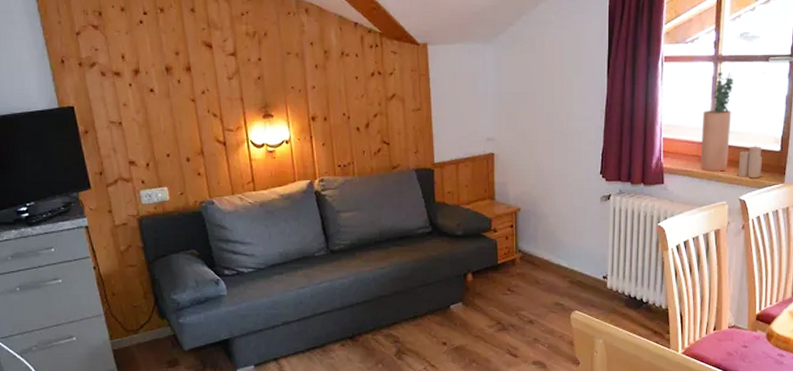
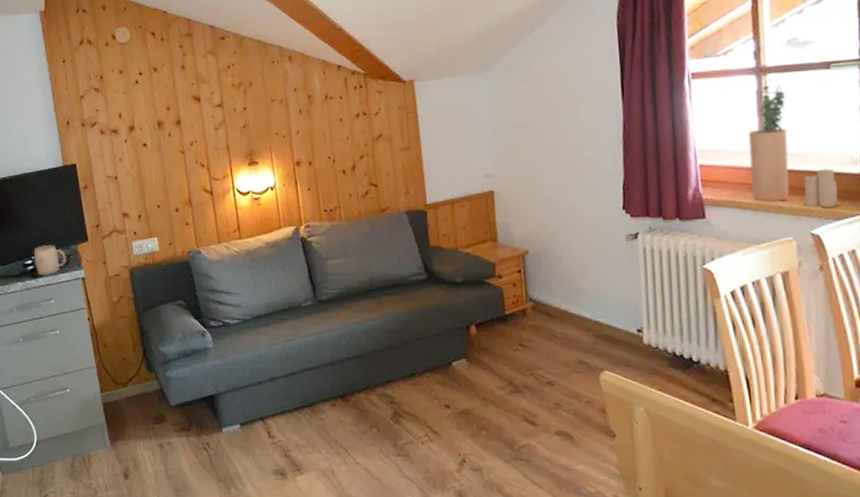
mug: none [27,192,67,224] -> present [33,245,66,276]

